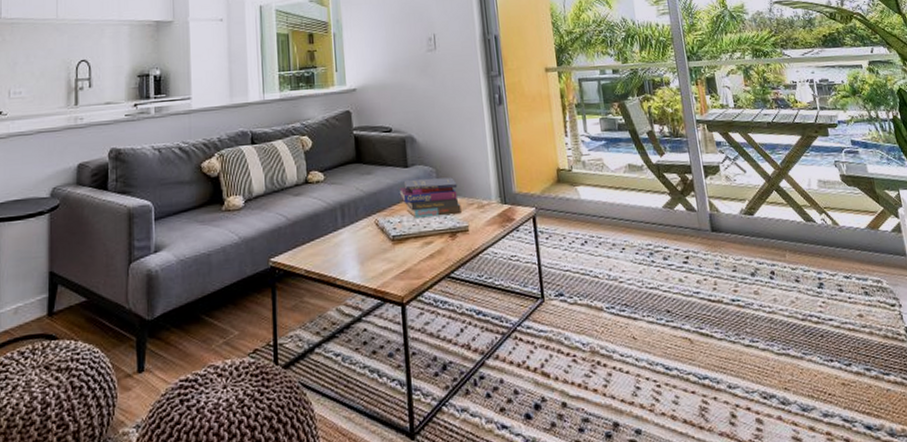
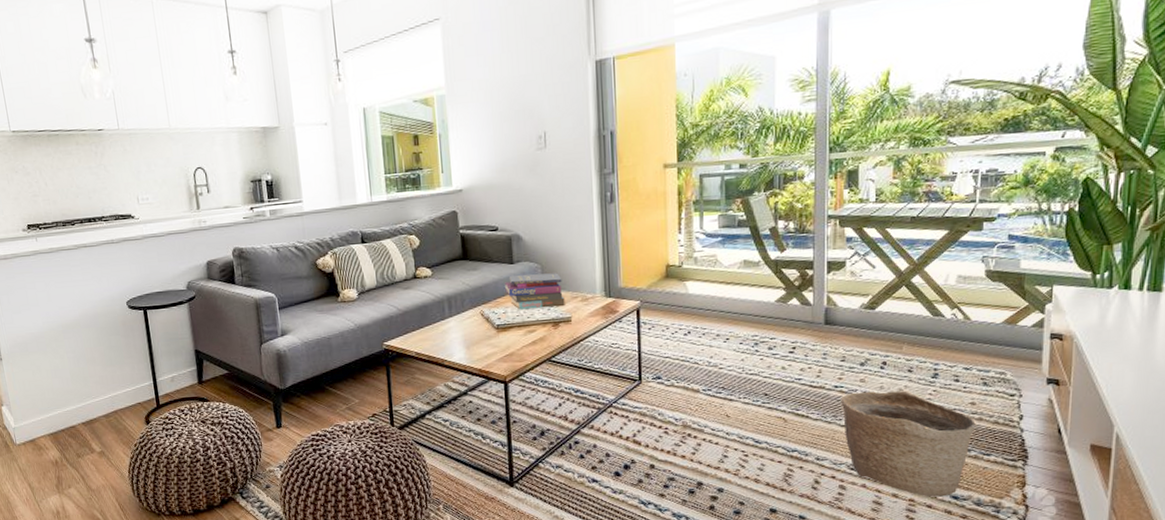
basket: none [739,303,870,429] -> present [841,391,976,497]

